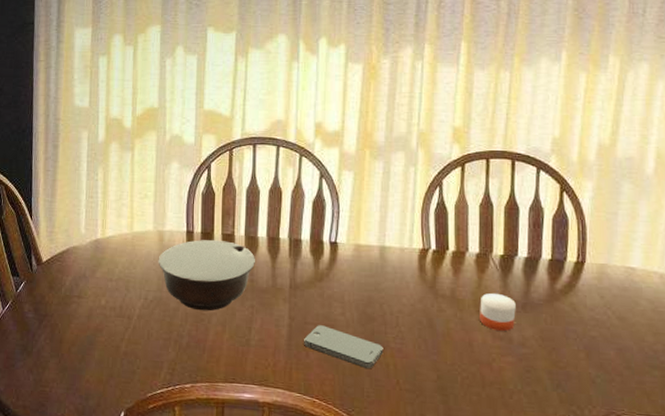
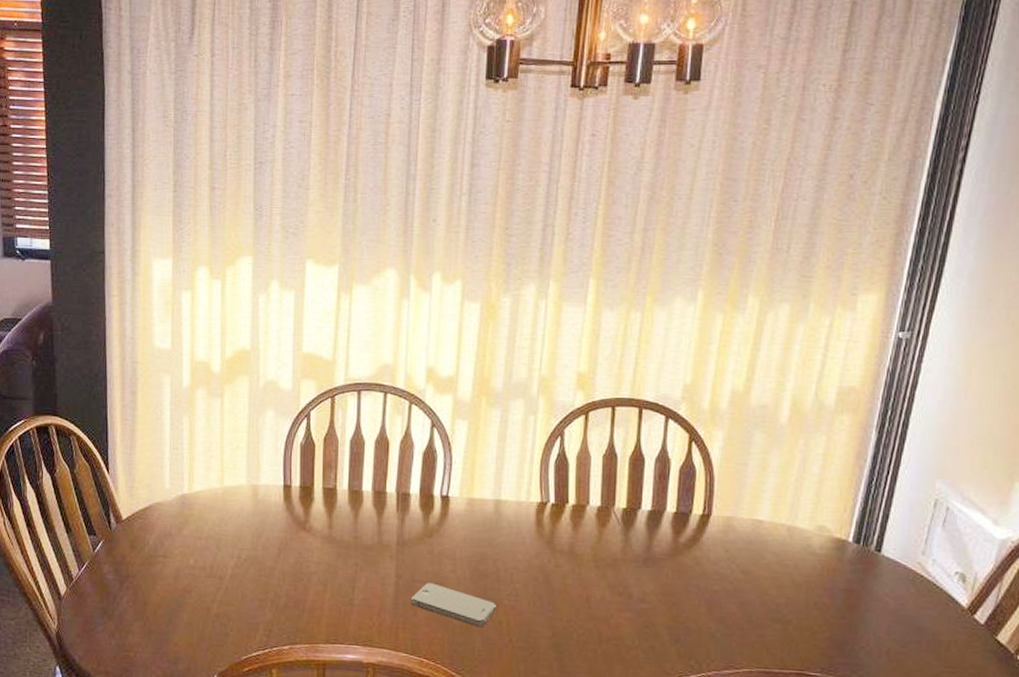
bowl: present [158,239,255,311] -> none [252,494,359,570]
candle: present [480,293,516,331] -> none [599,547,637,586]

